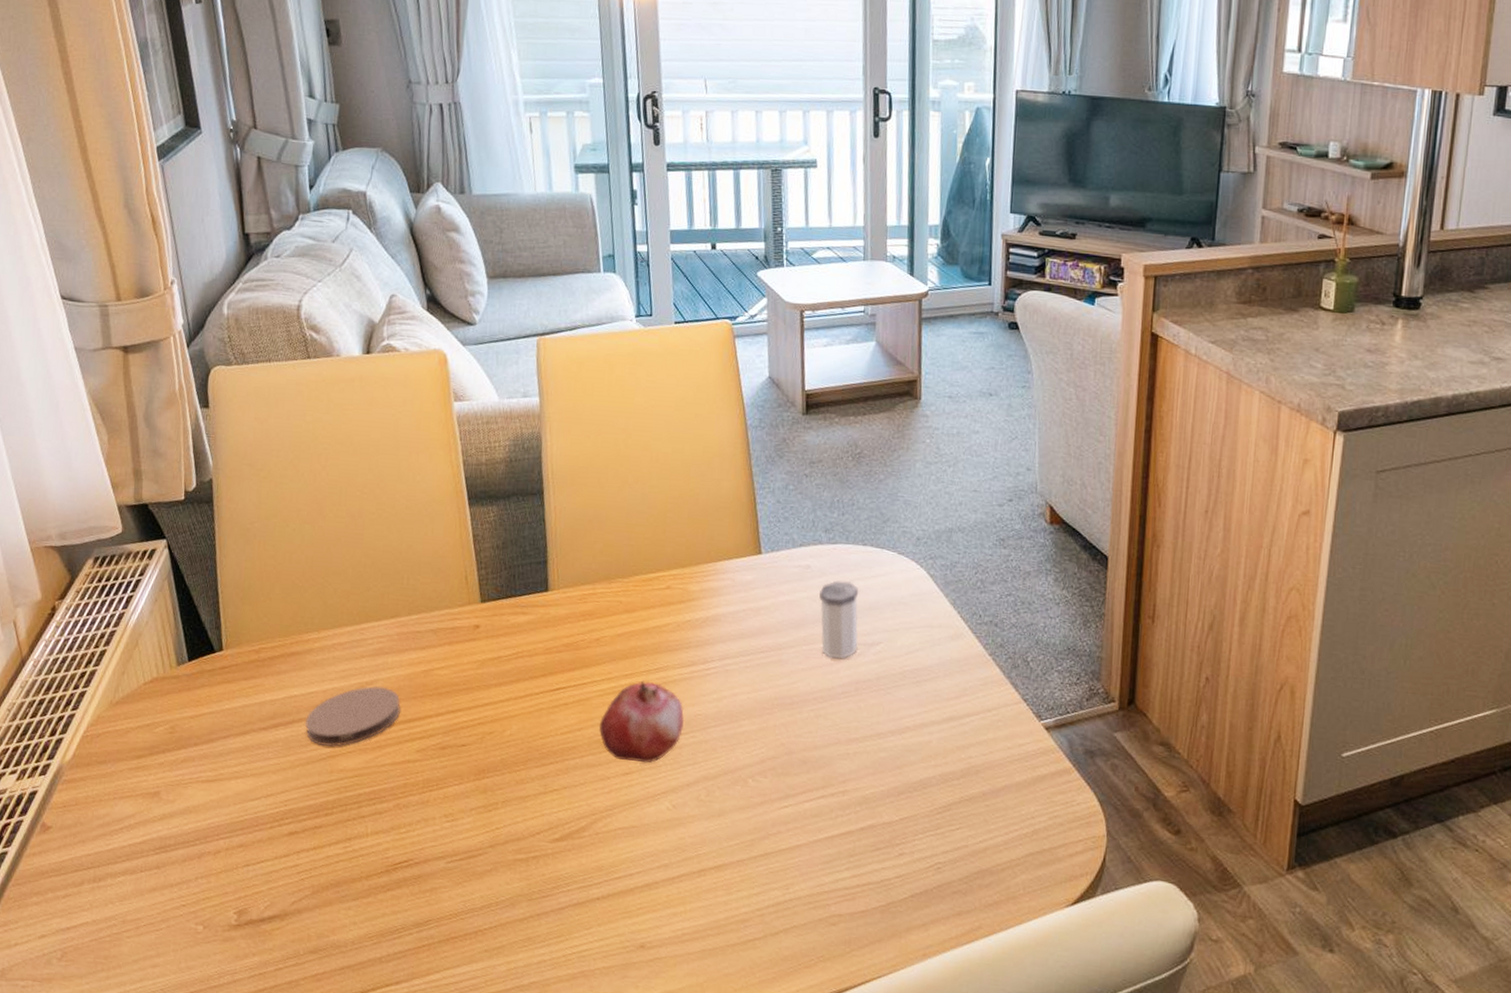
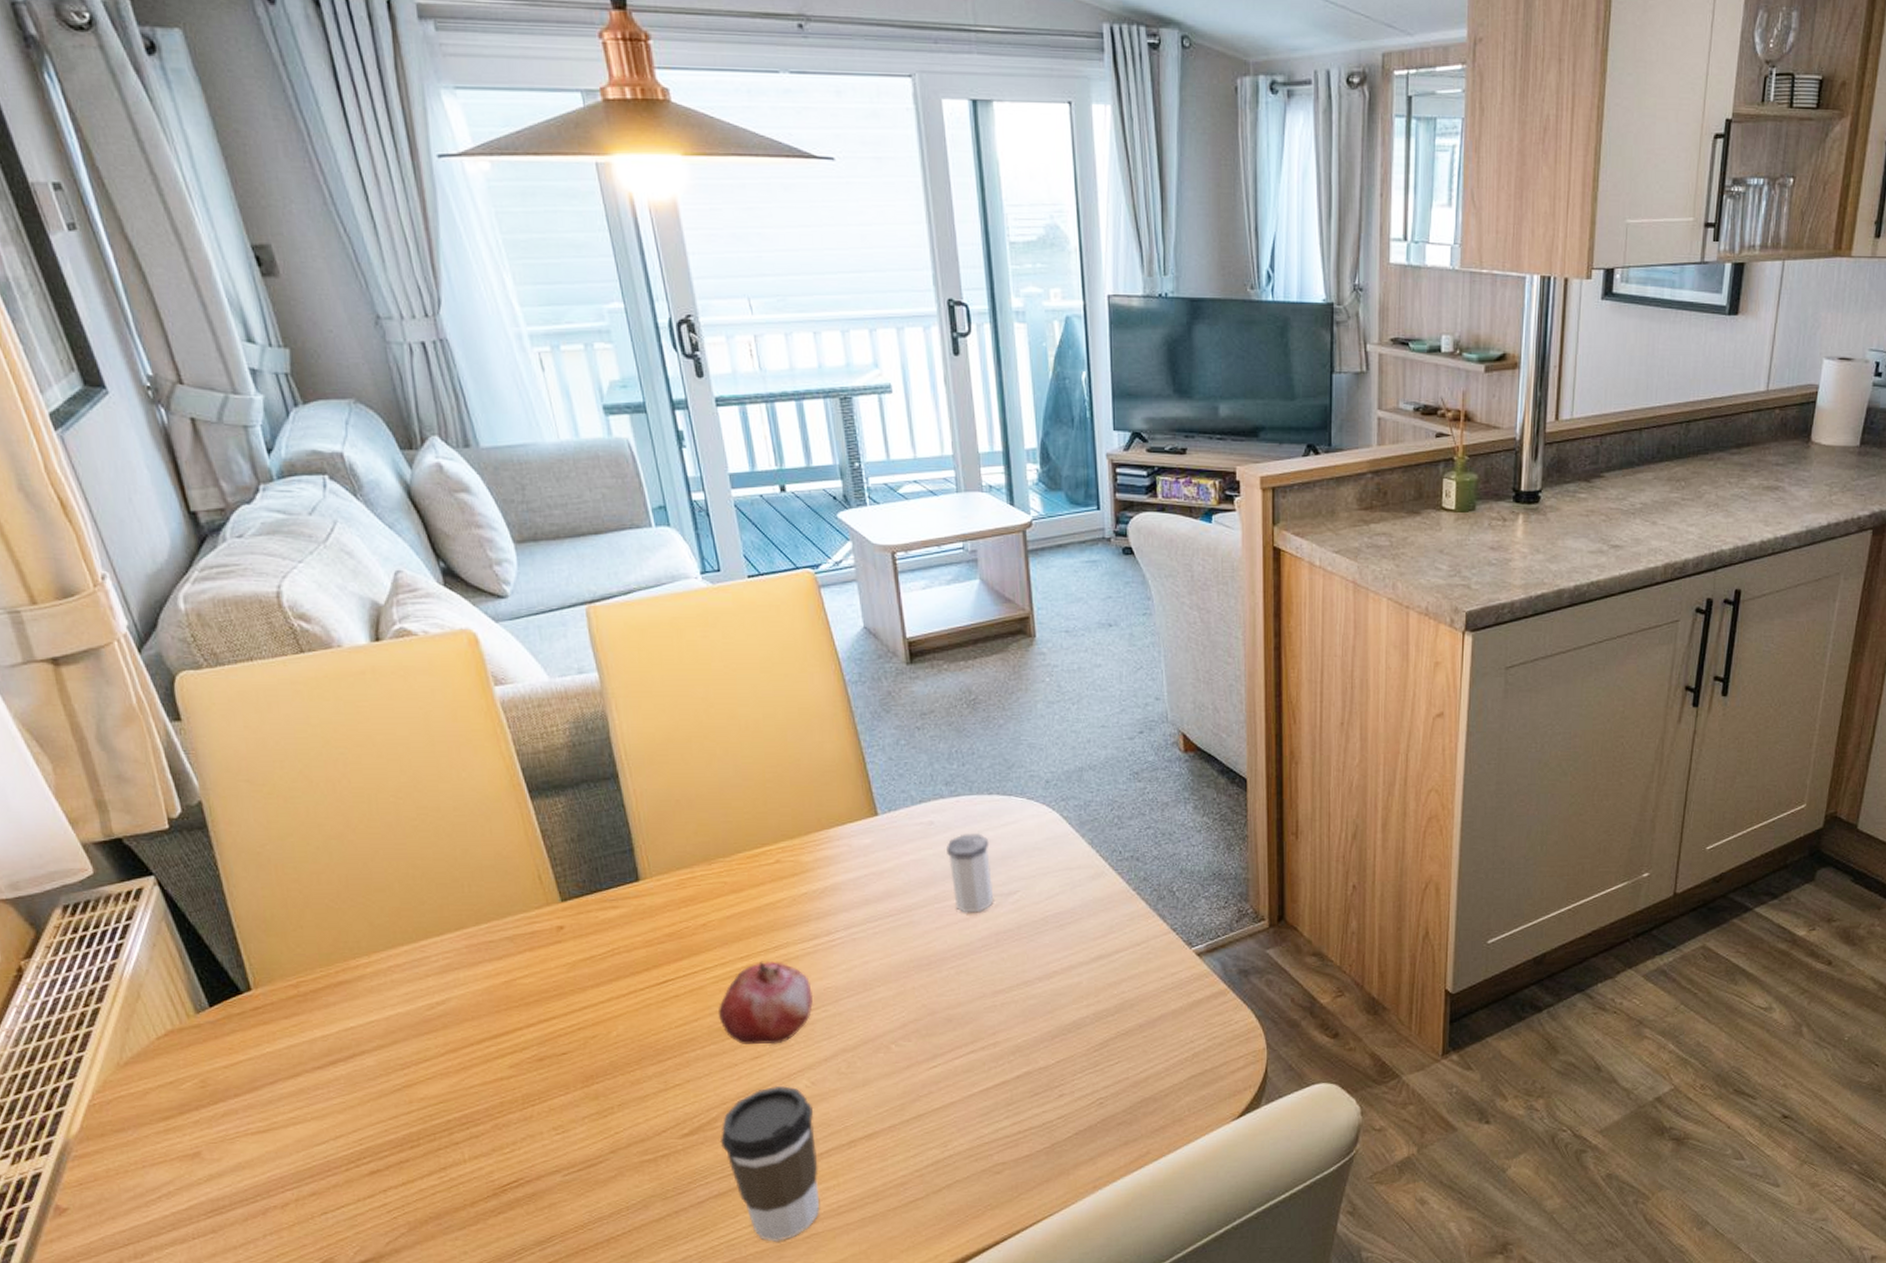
coaster: present [304,685,400,747] -> none [368,1004,483,1077]
coffee cup: none [585,803,672,960] -> present [720,1085,820,1242]

